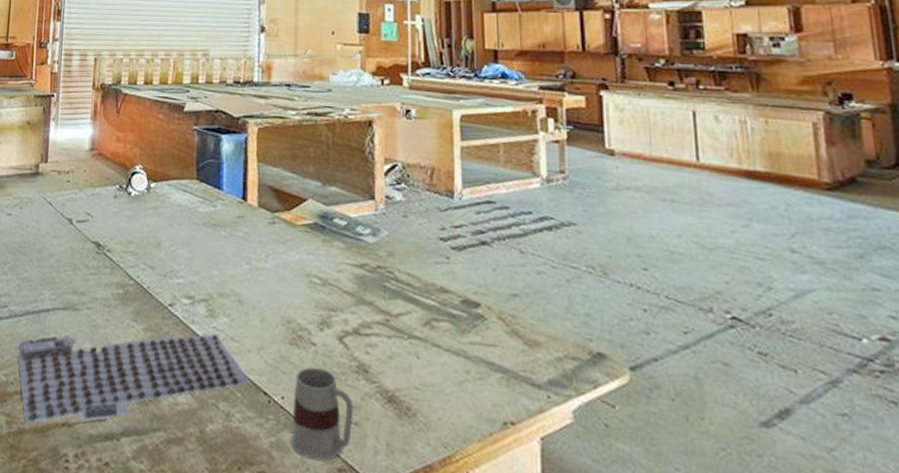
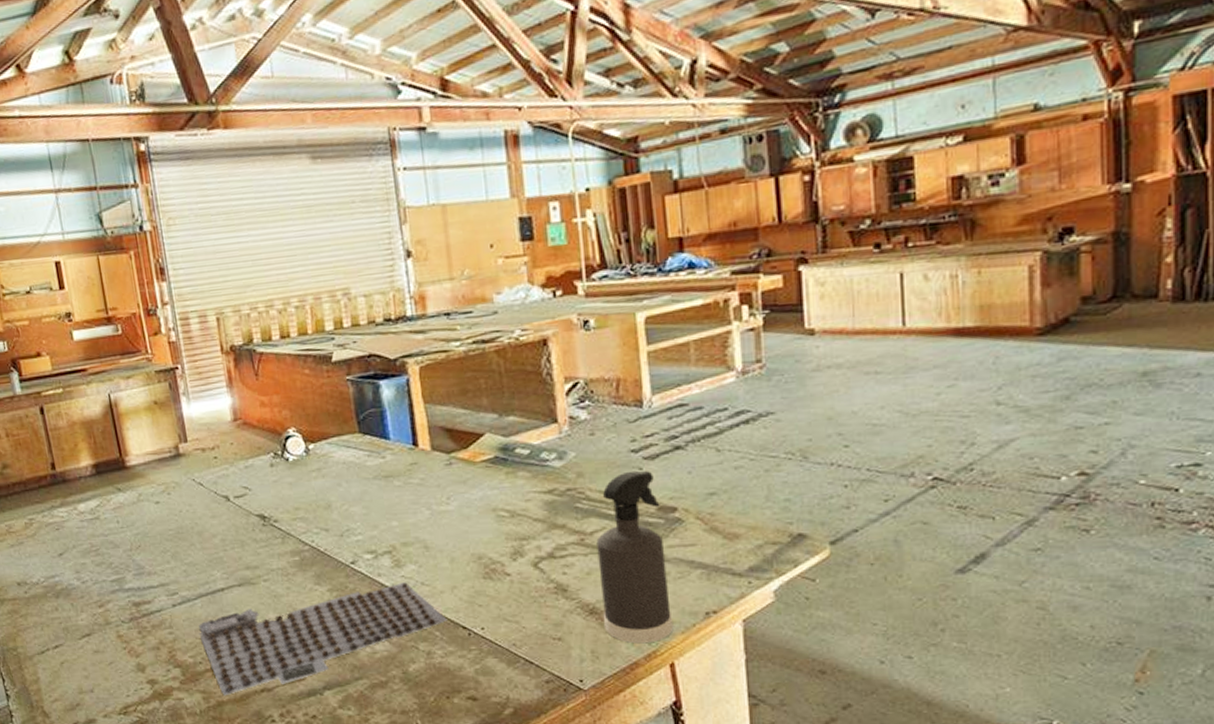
mug: present [290,367,354,461] -> none [493,595,556,677]
spray bottle: none [401,258,471,446] -> present [596,470,674,644]

